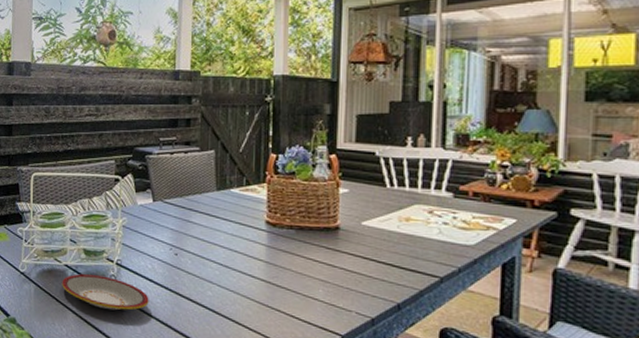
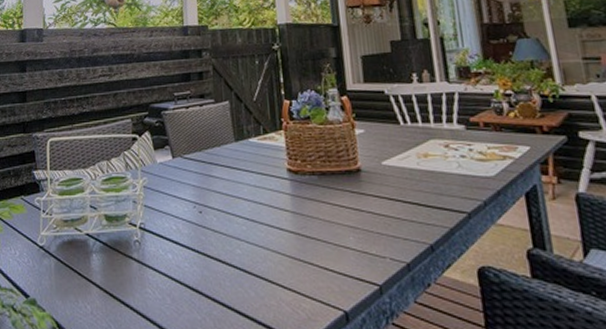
plate: present [62,274,149,311] -> none [84,242,177,280]

